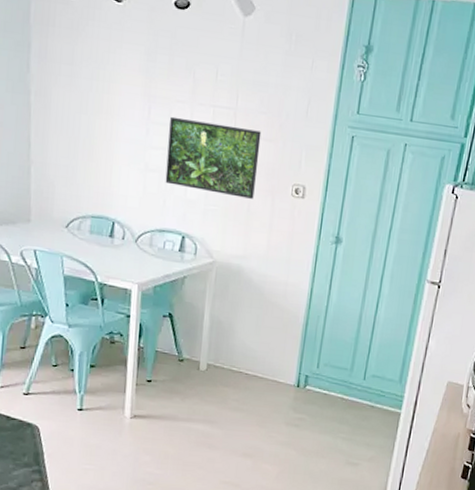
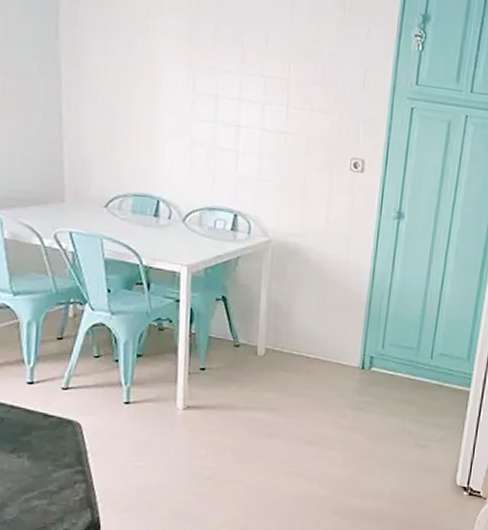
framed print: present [165,116,262,199] -> none [214,87,316,174]

